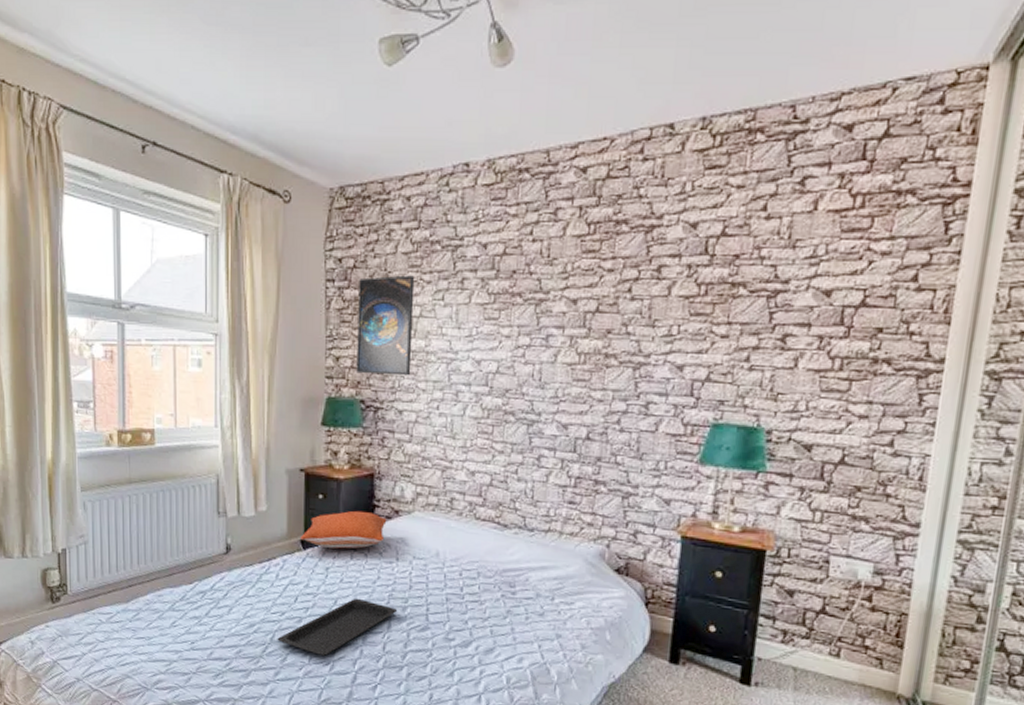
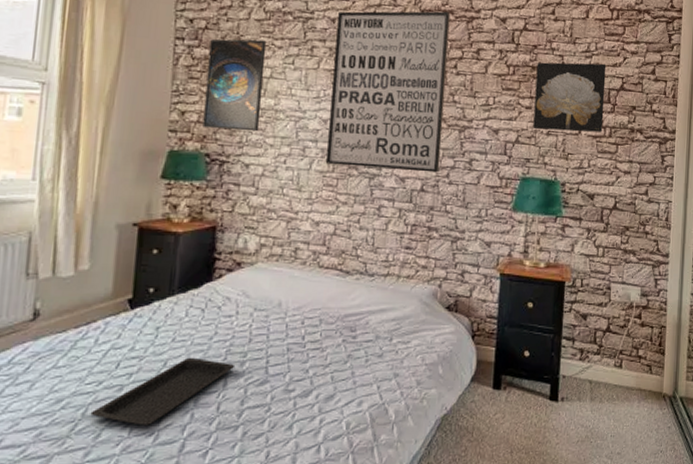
pillow: present [300,510,387,549] -> none [128,264,228,306]
wall art: none [479,221,624,418] -> present [325,11,451,173]
wall art: none [730,271,841,365] -> present [533,62,606,133]

